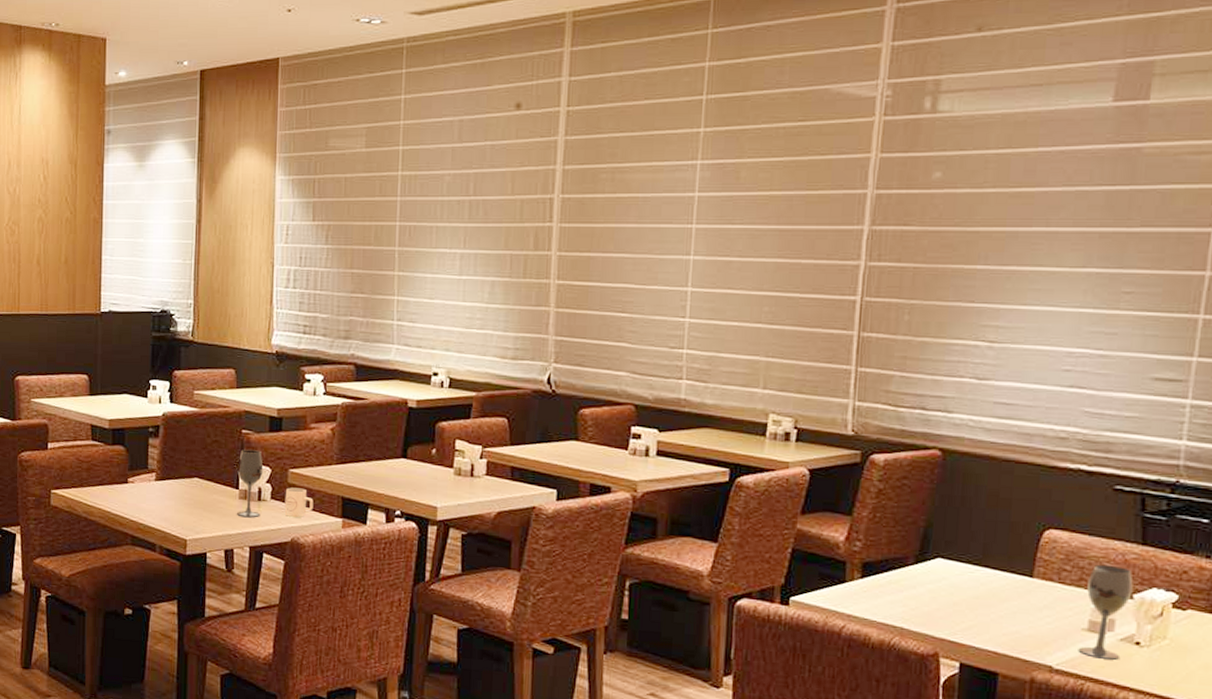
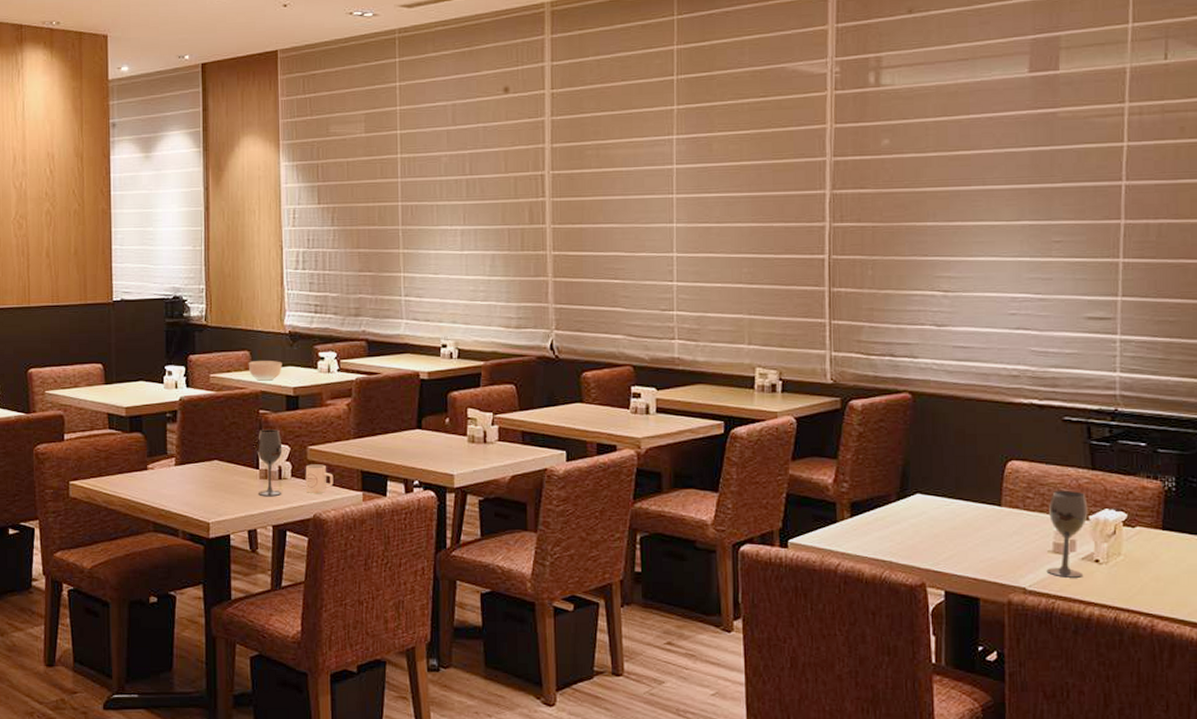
bowl: none [233,380,267,402] -> present [248,361,282,382]

